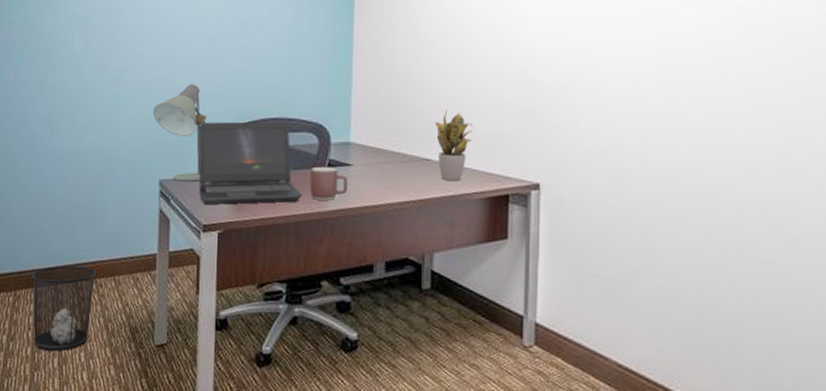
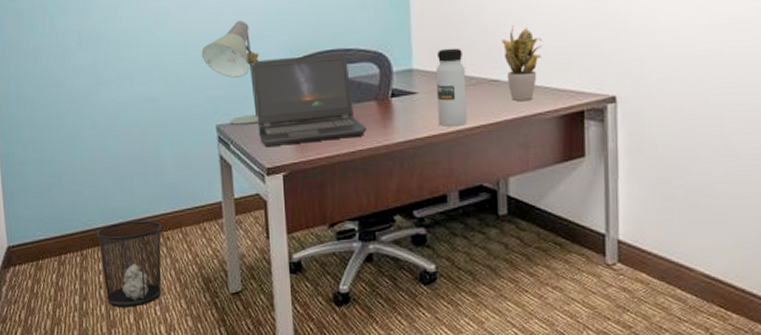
mug: present [309,166,348,200] -> none [373,96,414,133]
water bottle: none [370,125,400,201] -> present [435,47,468,128]

